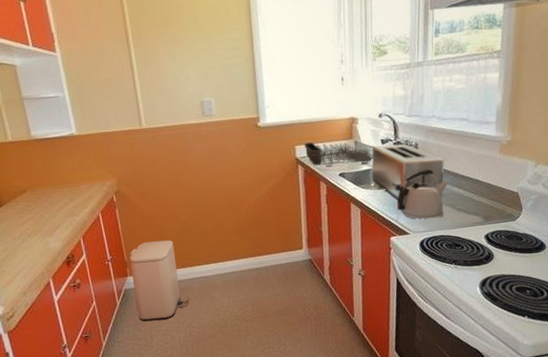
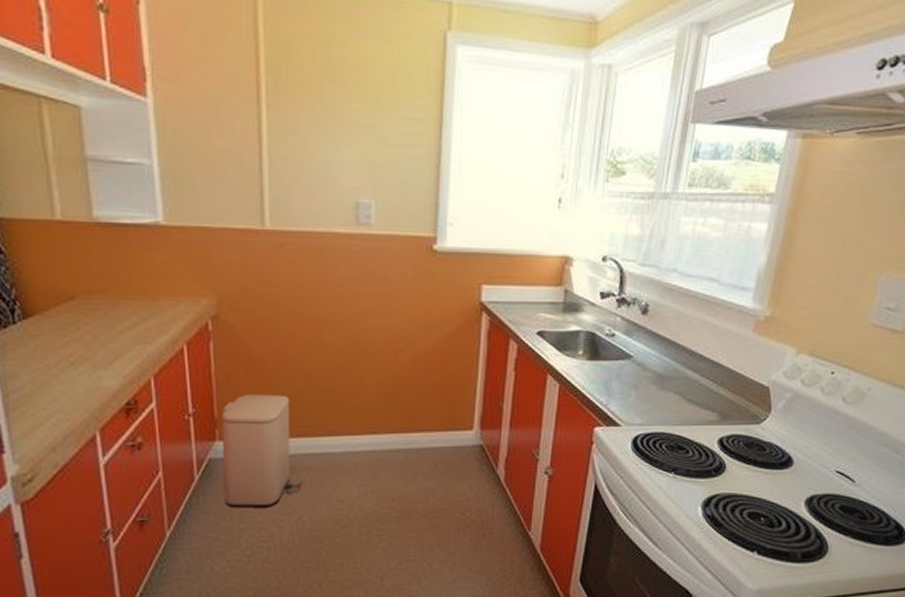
dish rack: present [304,142,373,167] -> none [495,283,586,323]
toaster: present [371,144,445,201] -> none [580,299,680,382]
kettle: present [397,168,449,219] -> none [609,340,681,409]

